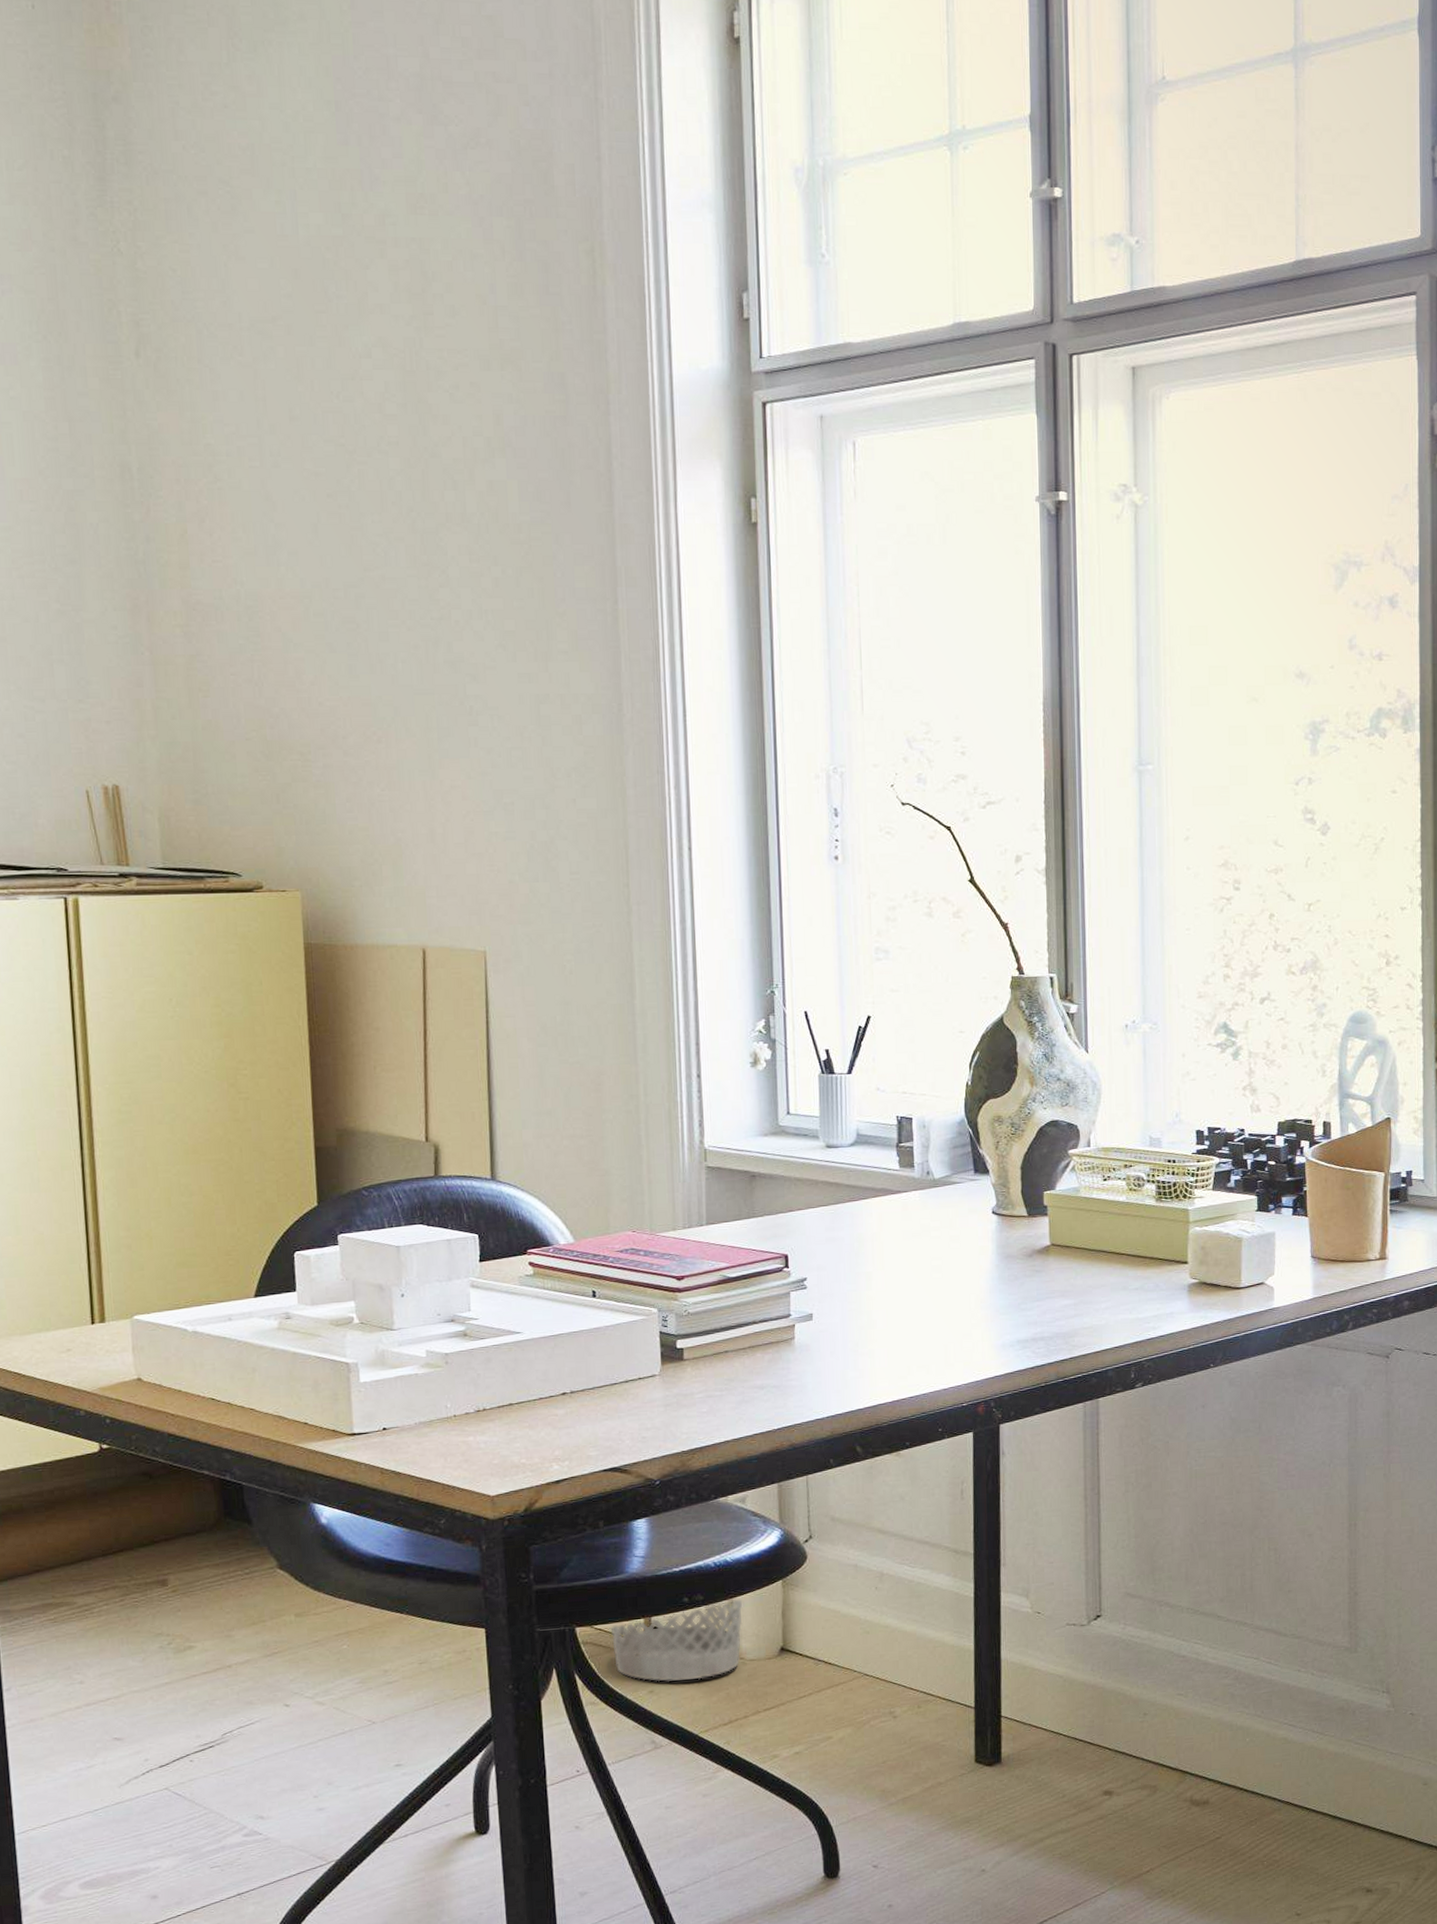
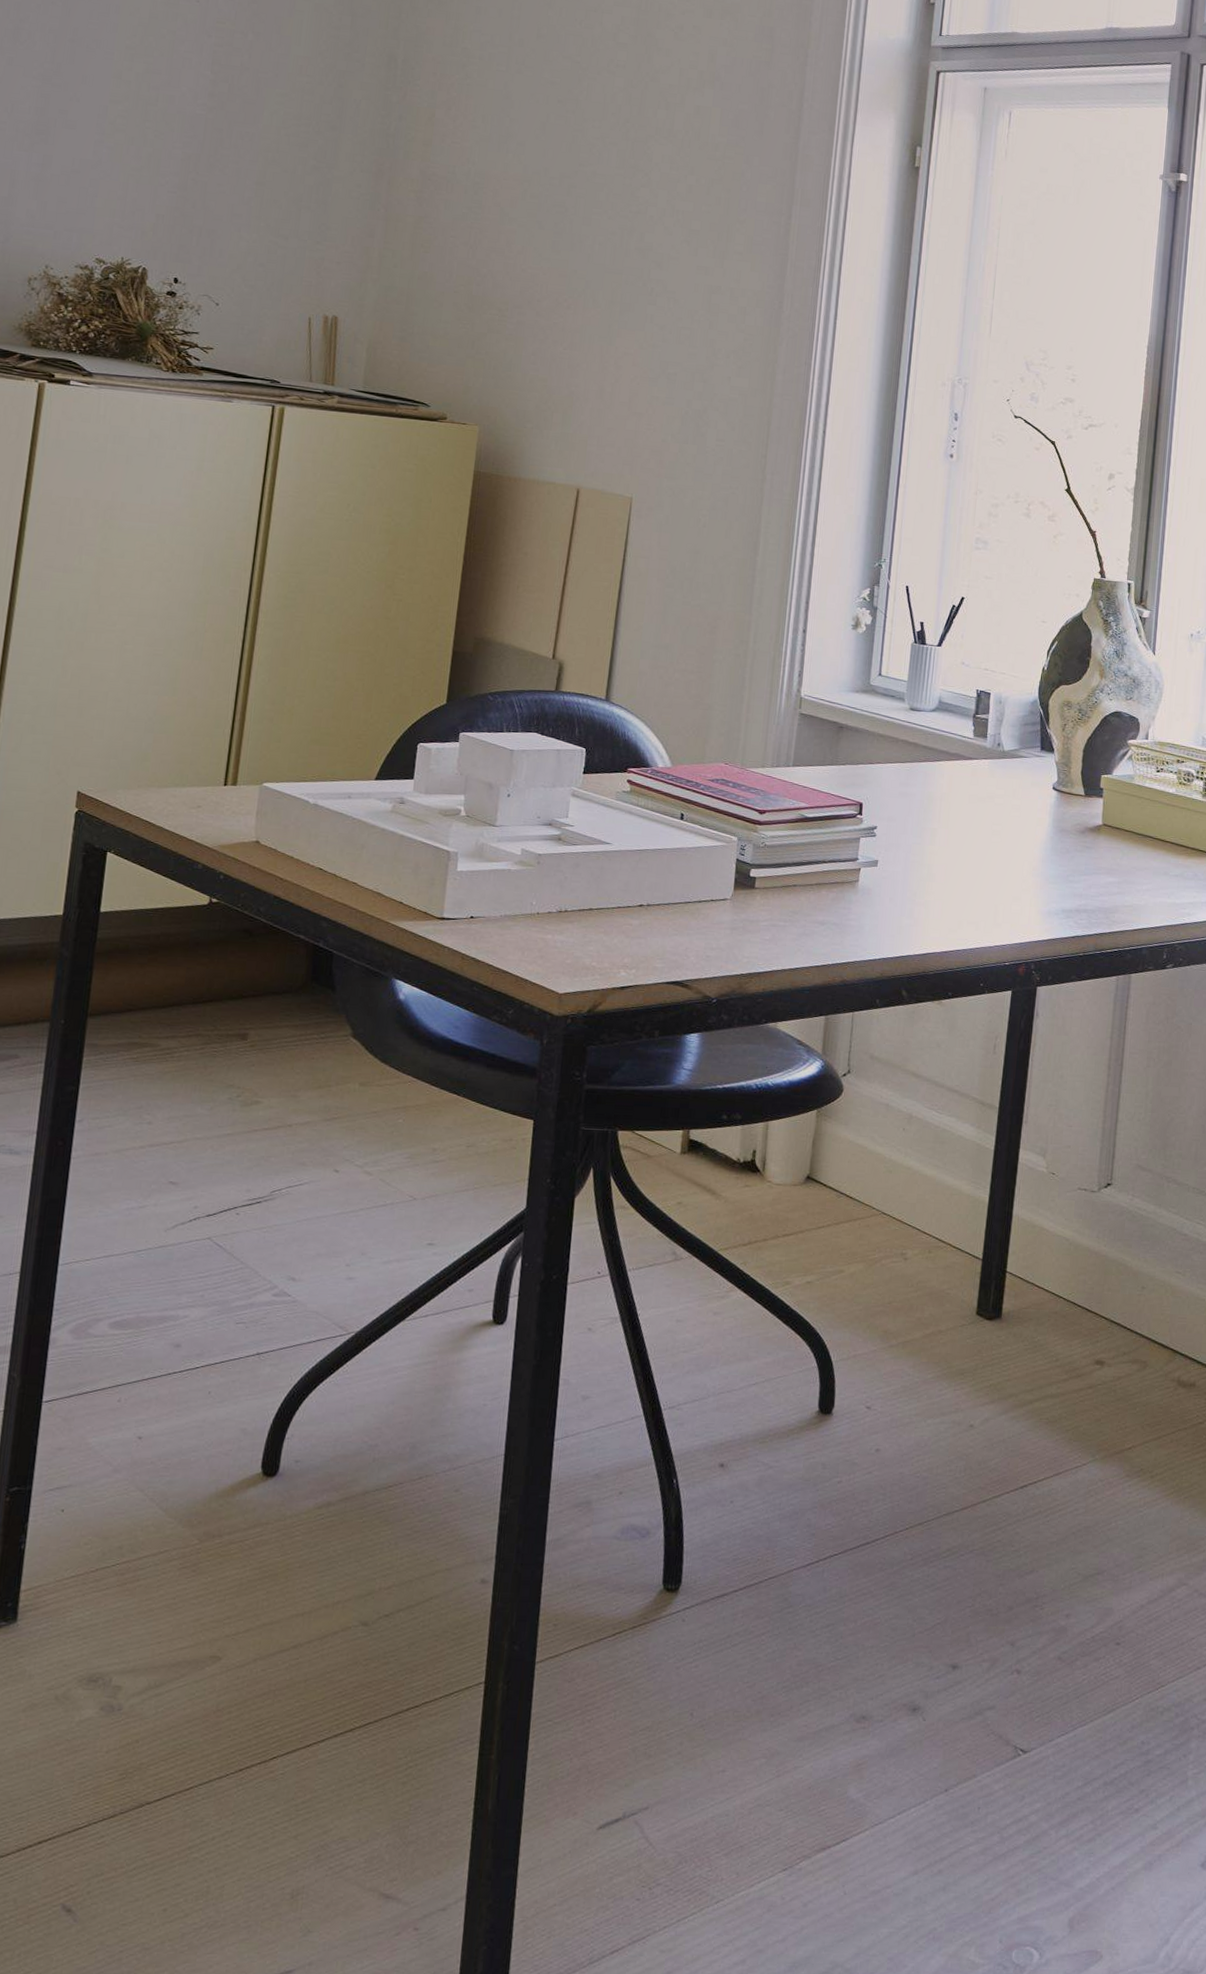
wastebasket: present [610,1493,748,1682] -> none [649,1022,796,1197]

